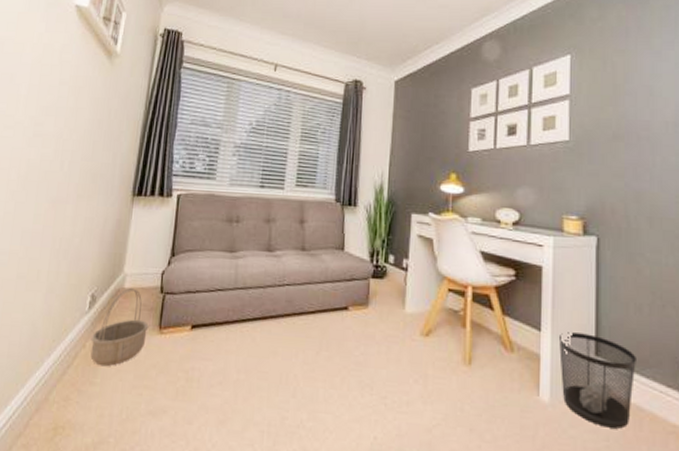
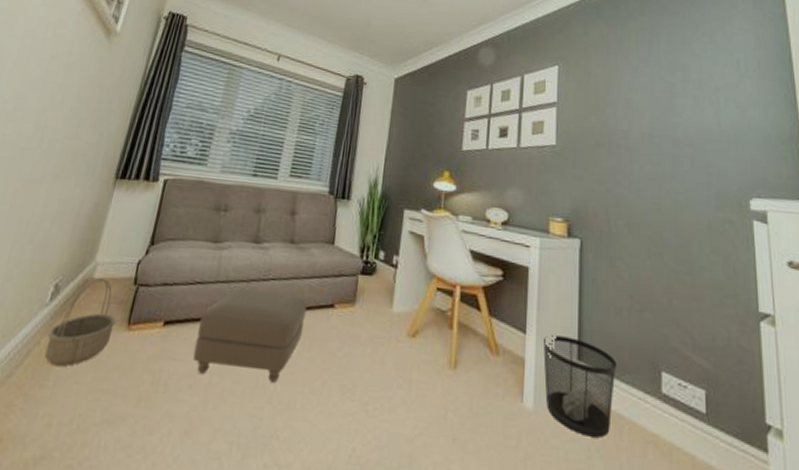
ottoman: none [220,294,322,379] -> present [192,288,307,383]

